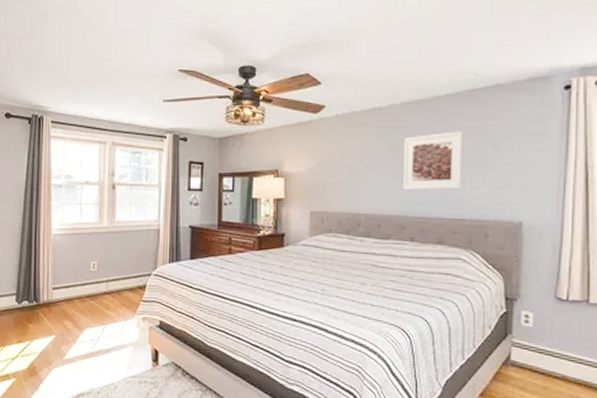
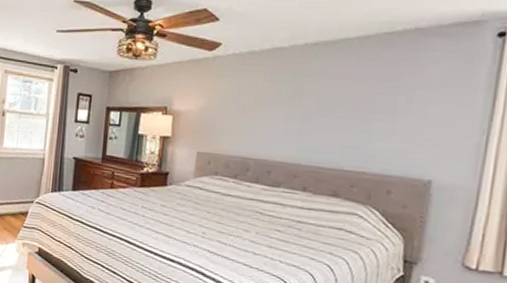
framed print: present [402,131,464,191] -> none [298,77,373,140]

